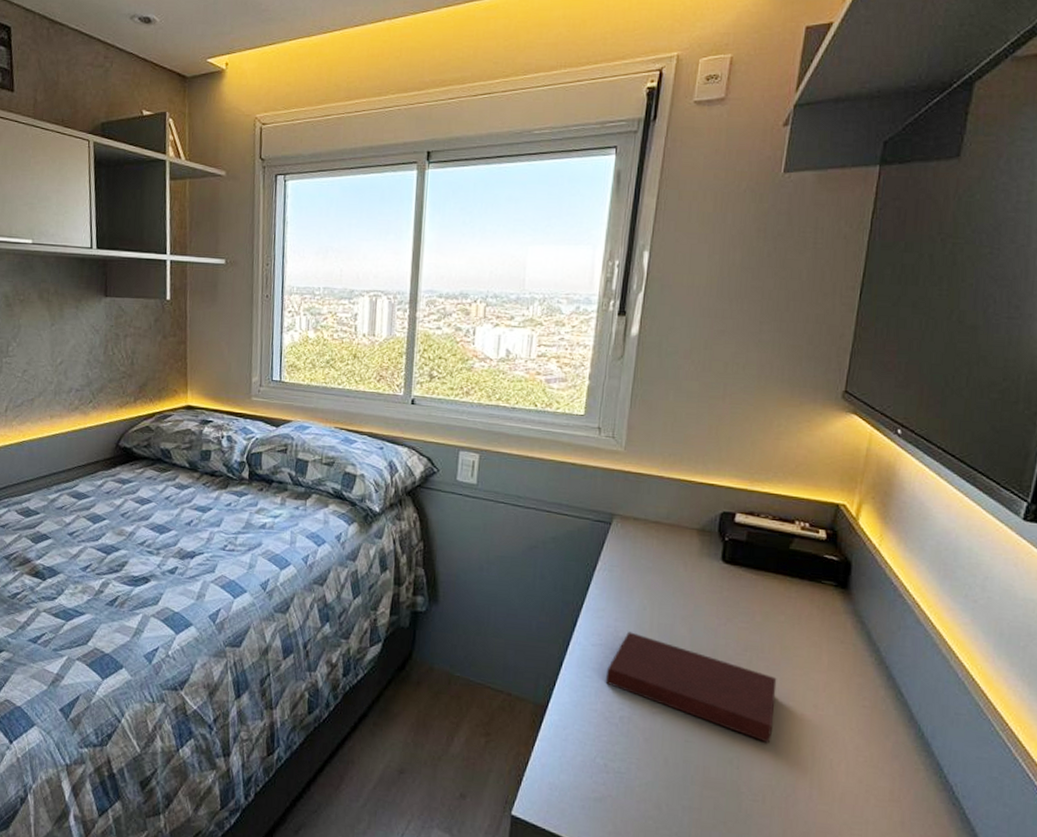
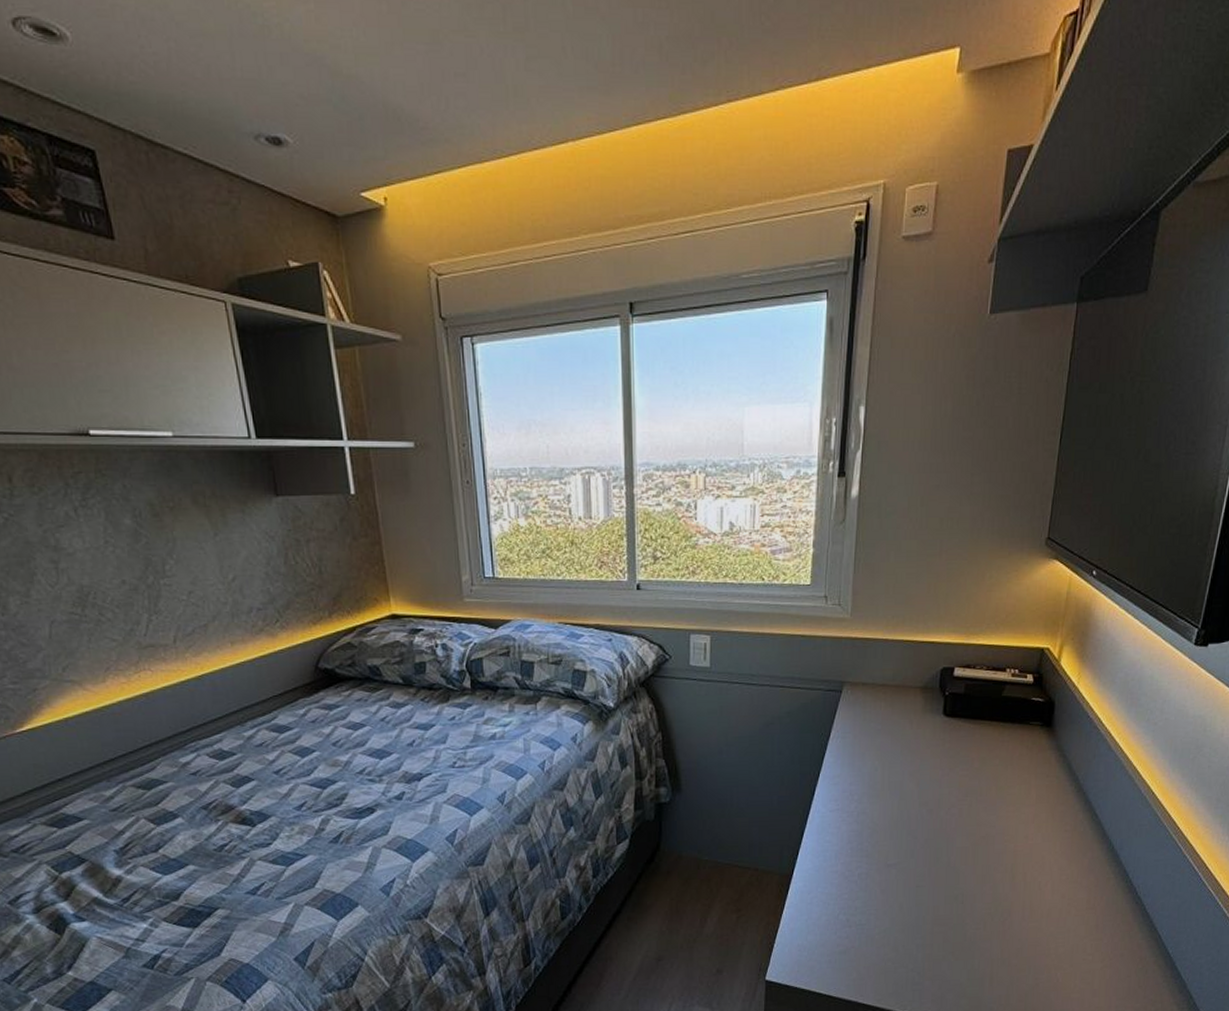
notebook: present [605,631,777,743] -> none [843,793,994,877]

